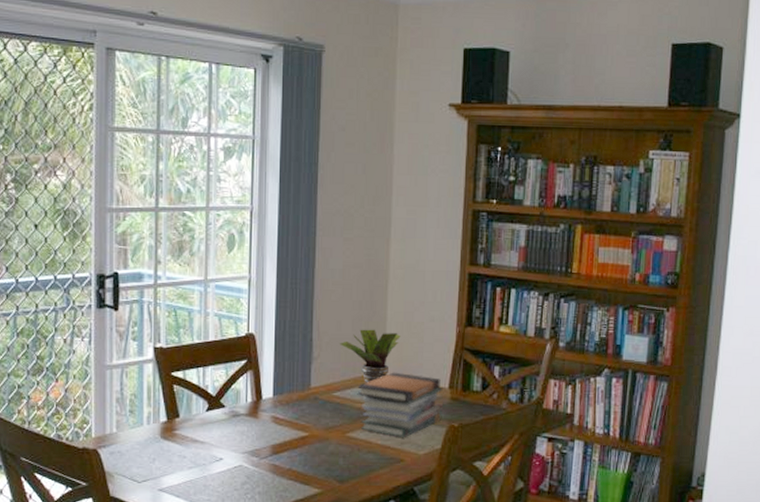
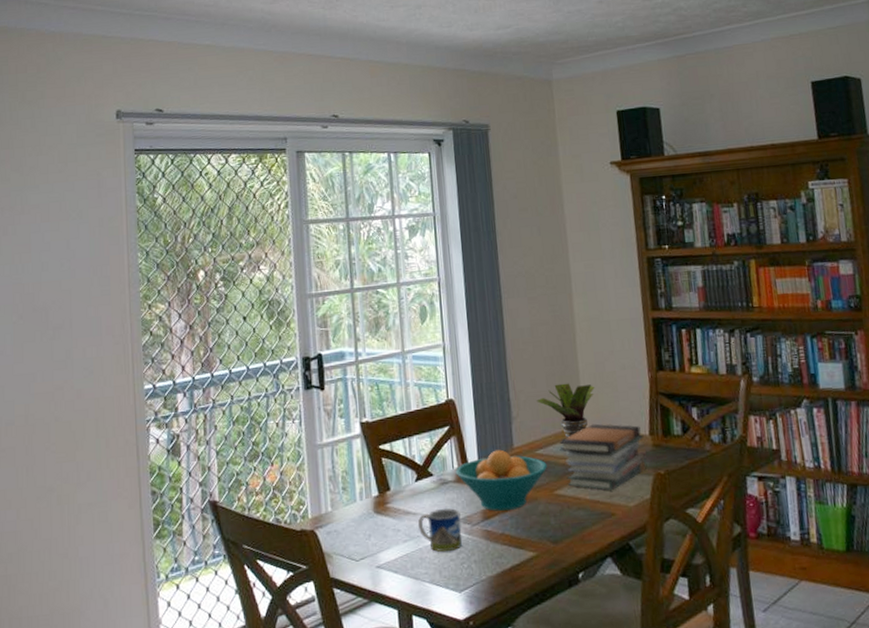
mug: none [204,441,249,482] -> present [417,508,463,553]
fruit bowl: none [248,388,342,447] -> present [455,449,547,511]

